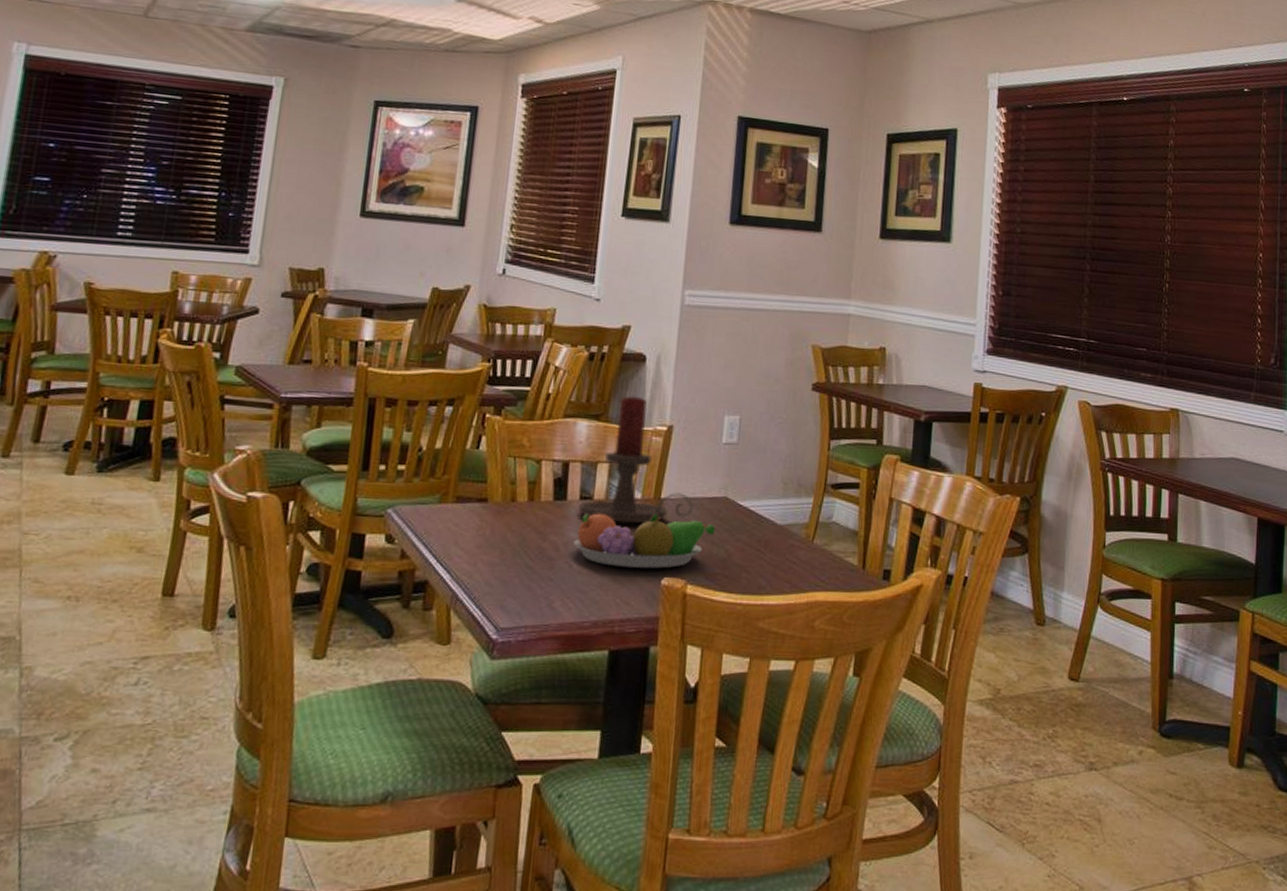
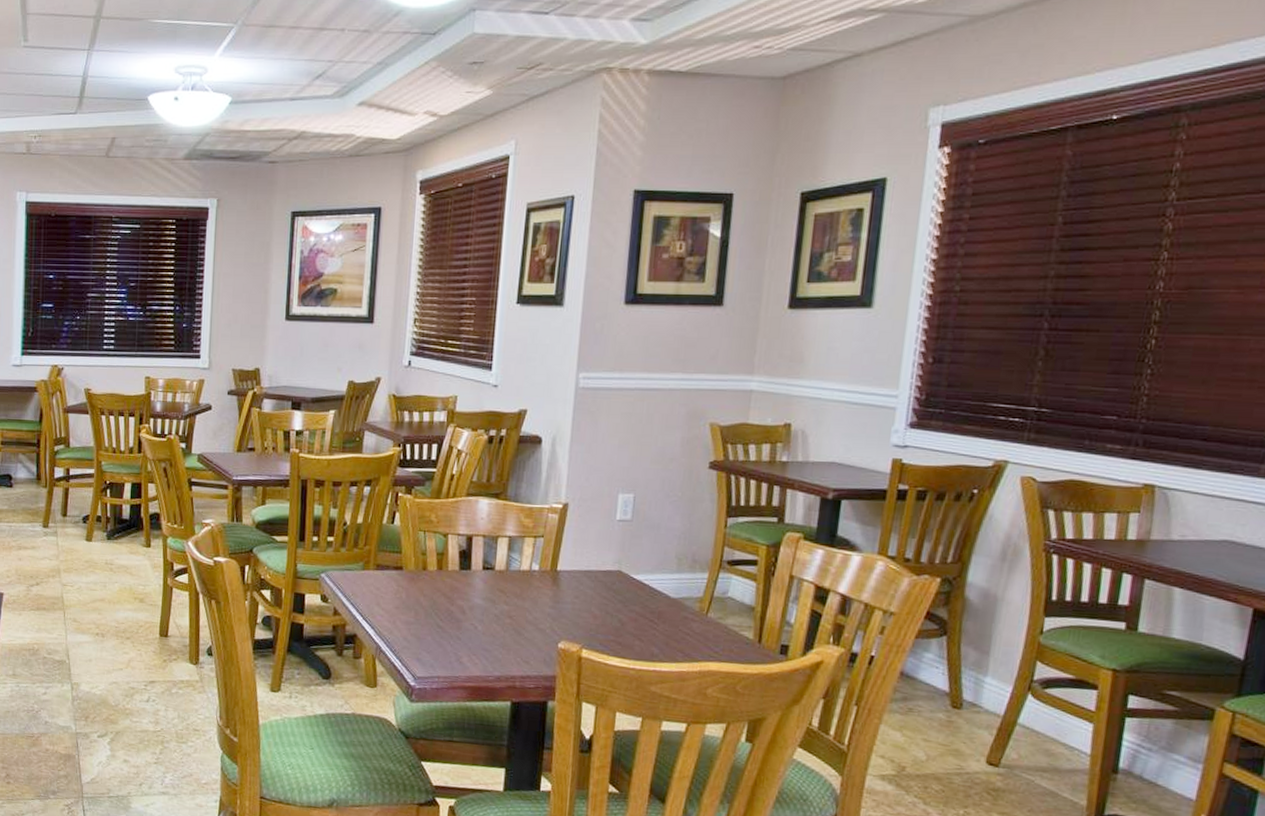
fruit bowl: present [573,513,715,569] -> none [478,581,609,633]
candle holder: present [578,396,693,524] -> none [482,476,588,593]

